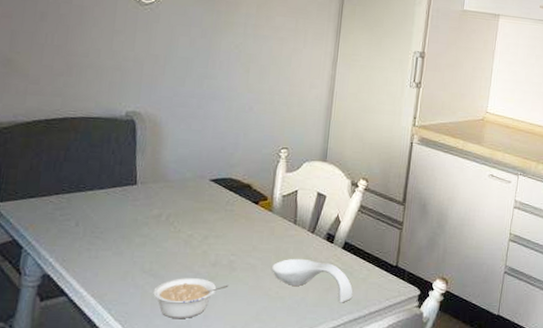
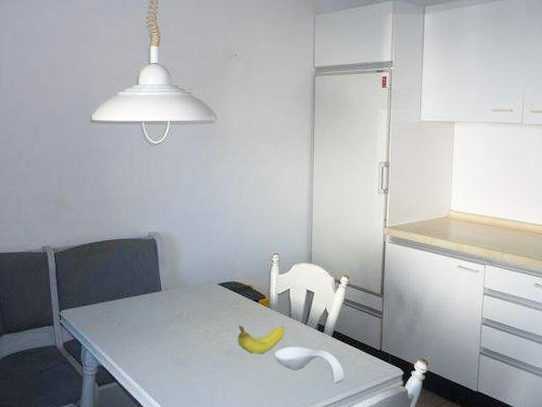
legume: present [153,278,229,318] -> none [182,365,241,398]
fruit: none [227,231,288,266] -> present [237,325,285,354]

